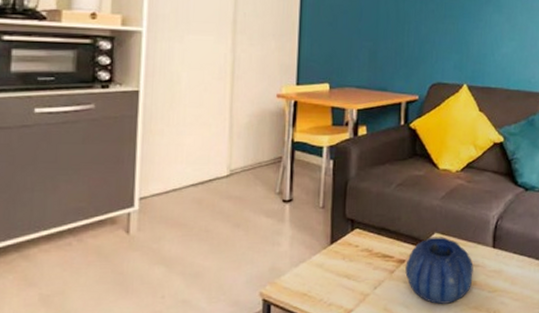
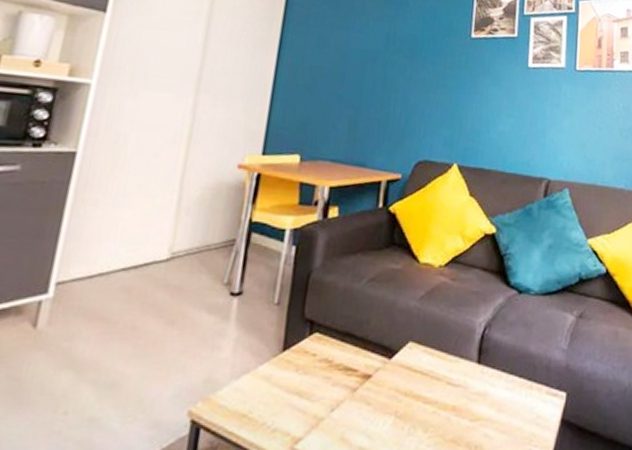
decorative bowl: present [405,237,474,304] -> none [370,346,454,434]

